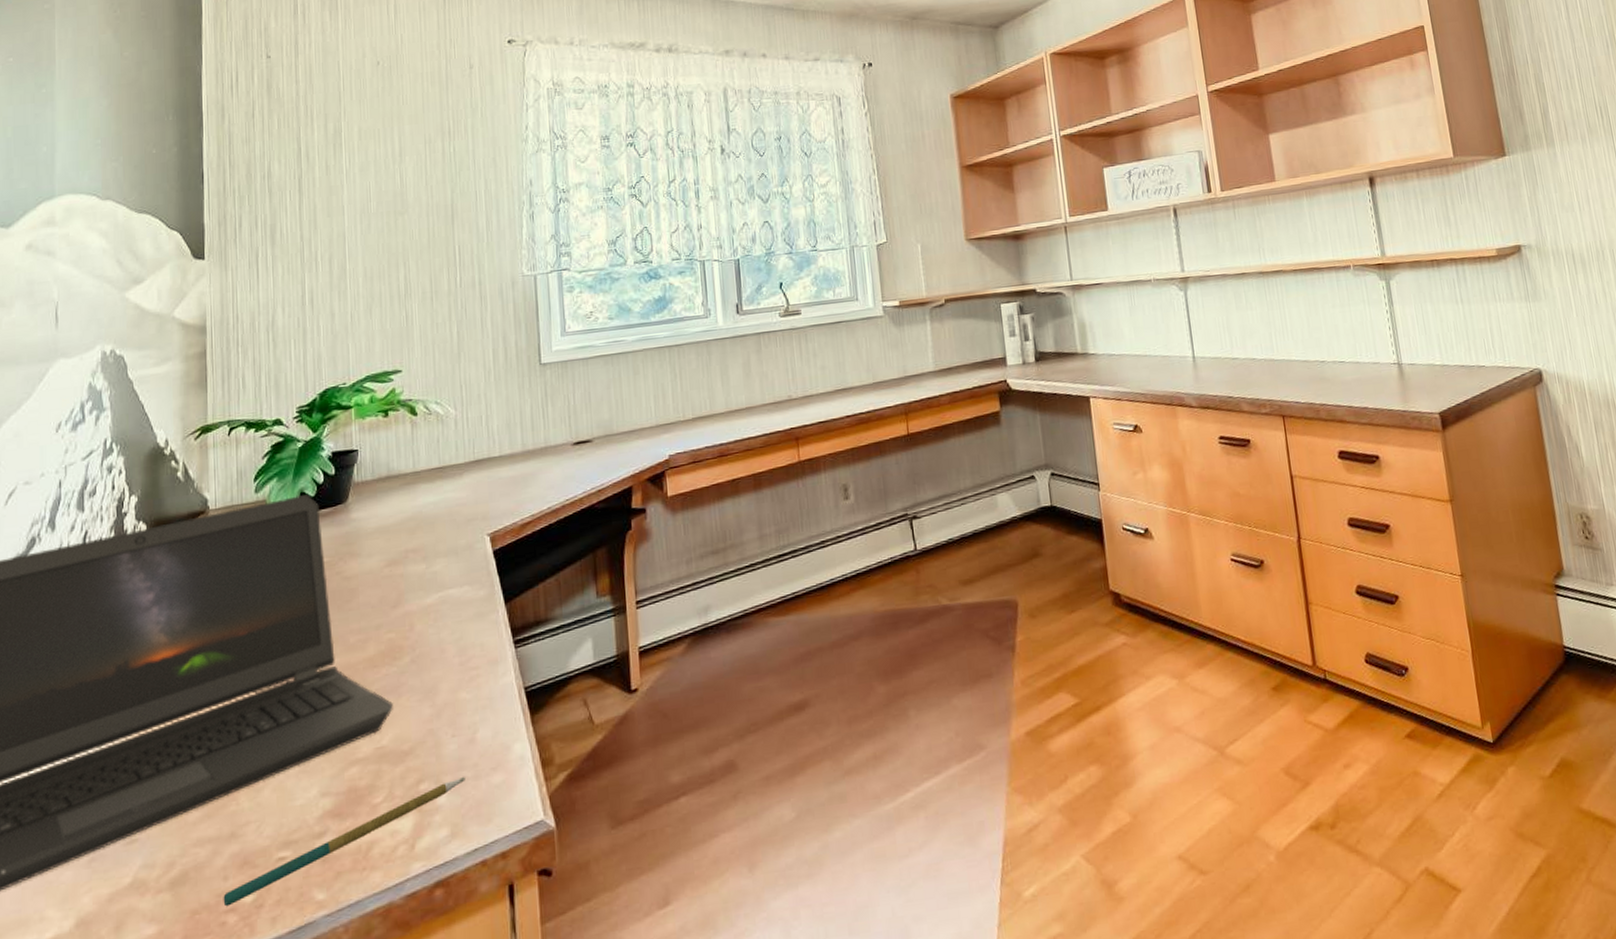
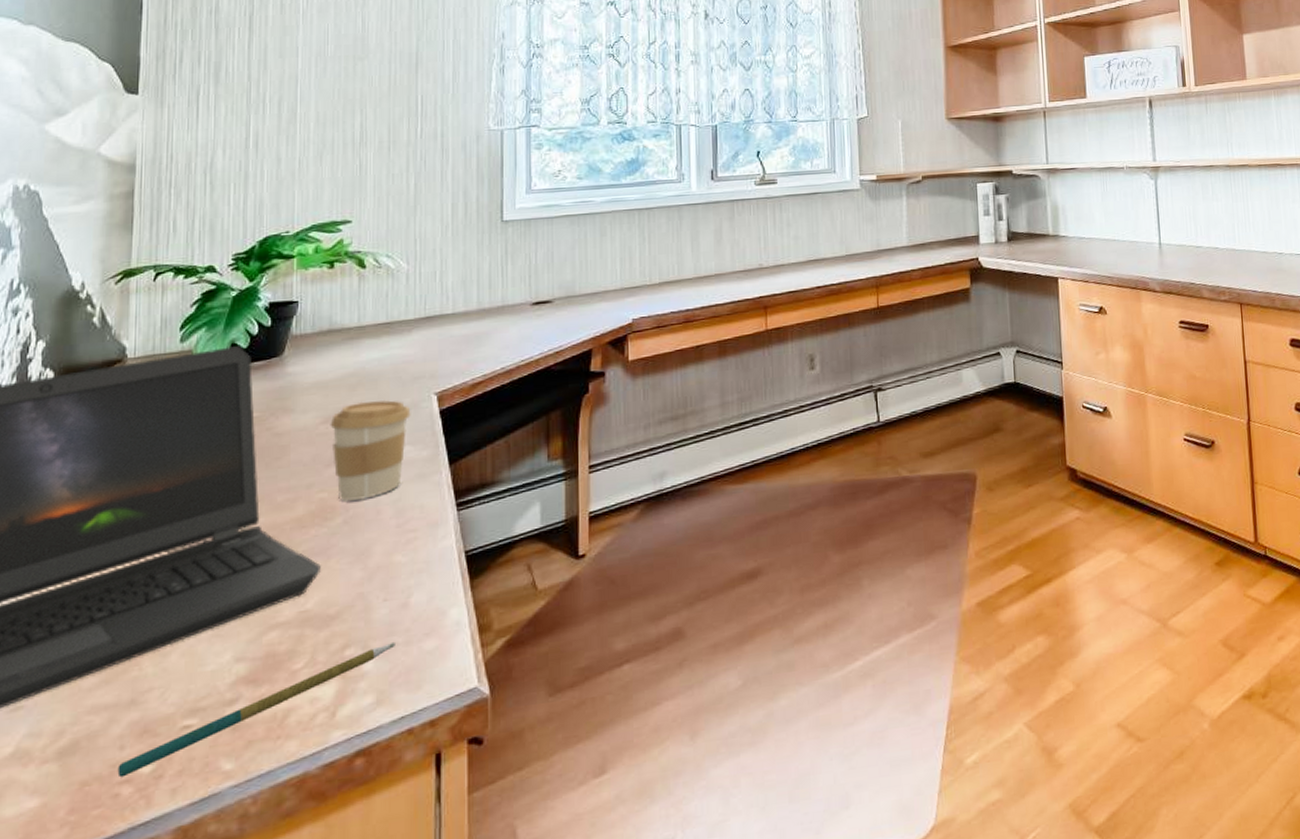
coffee cup: none [393,542,467,641] -> present [330,400,411,501]

